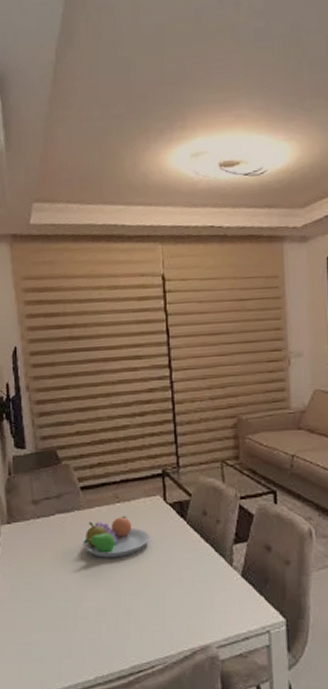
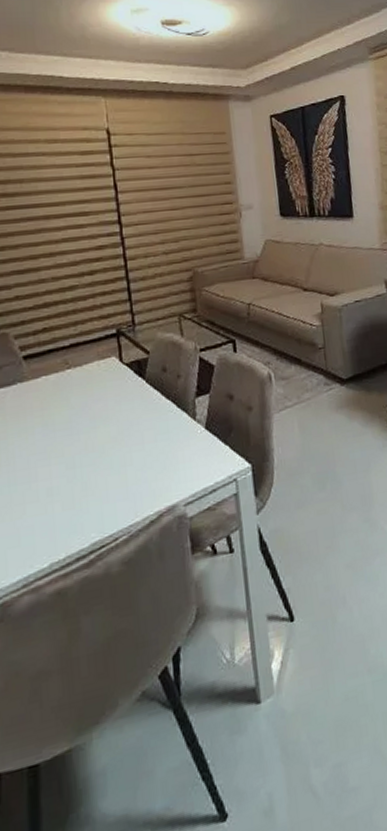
fruit bowl: present [82,515,150,558] -> none [27,381,106,431]

